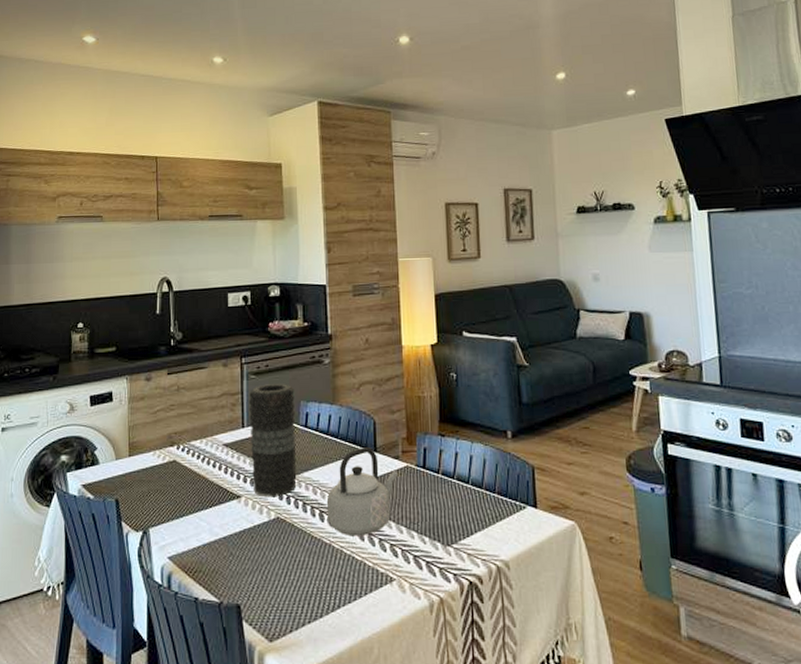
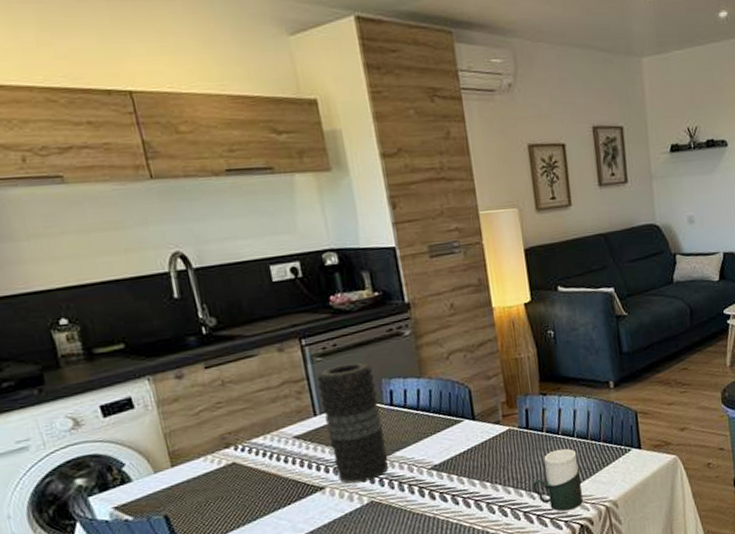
teapot: present [326,447,398,537] -> none [425,416,500,506]
cup: none [425,494,473,562] -> present [533,448,583,512]

